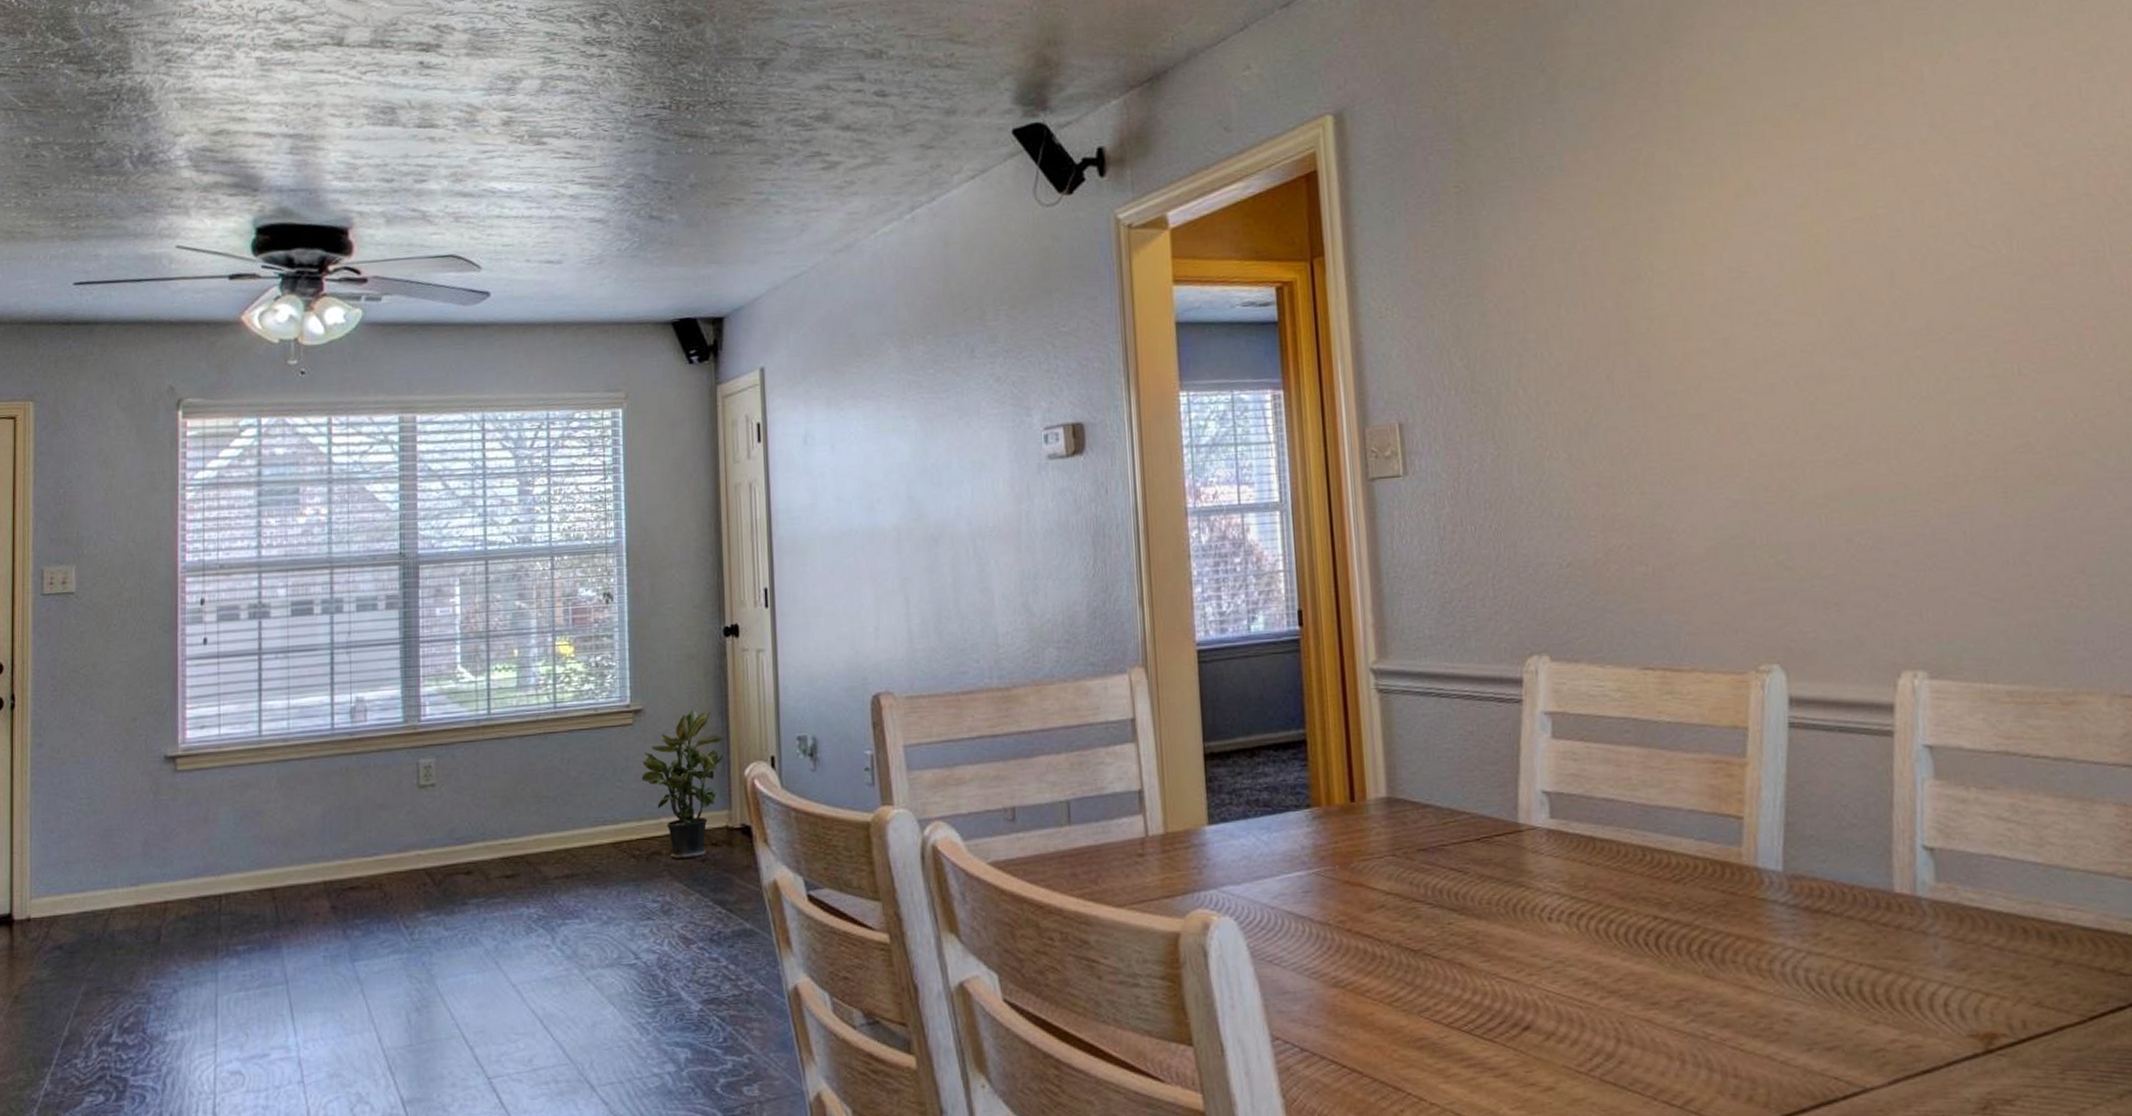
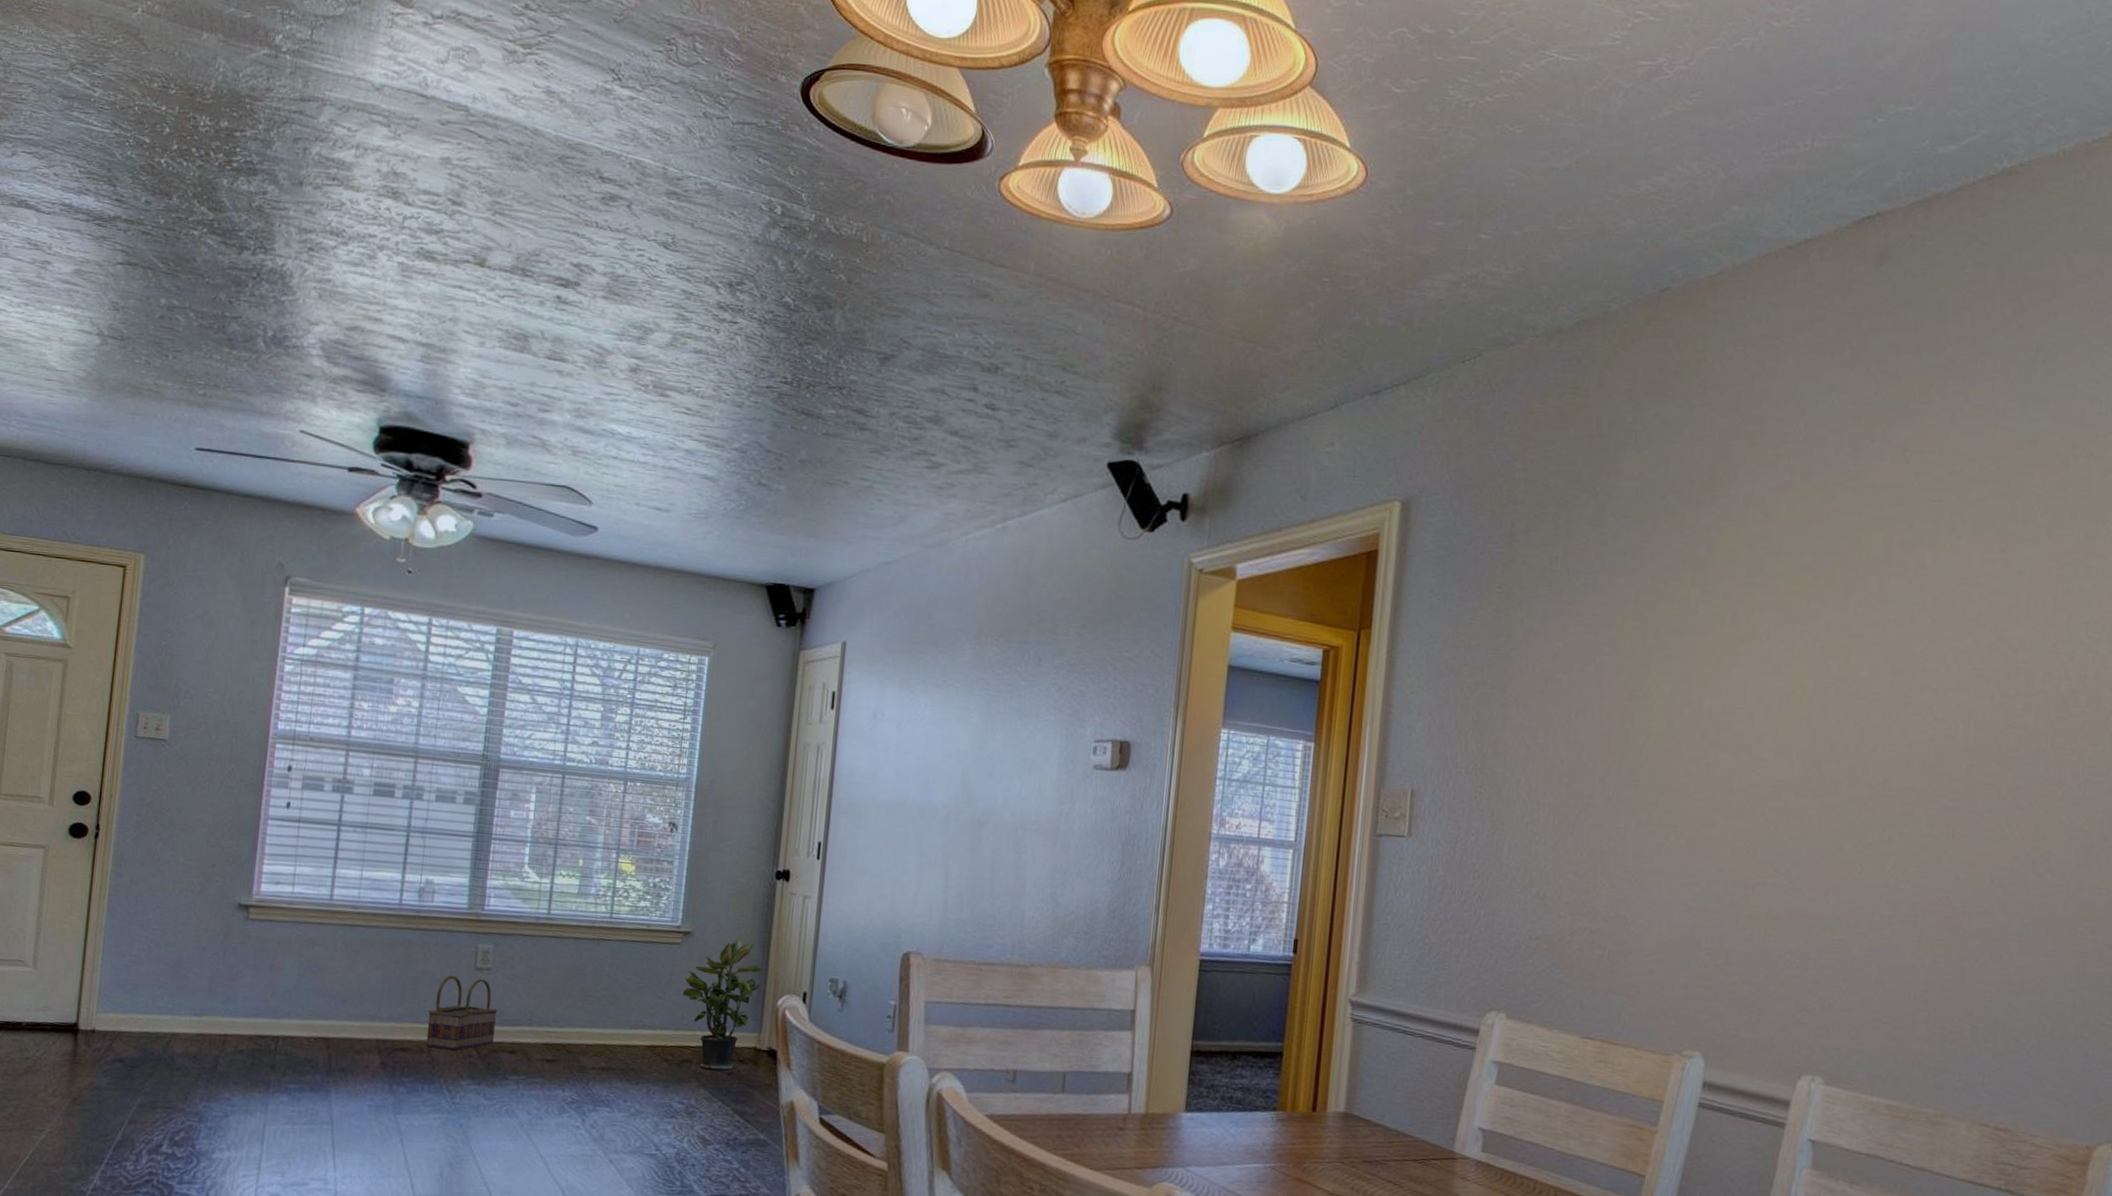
basket: none [375,797,448,882] -> present [426,975,498,1051]

